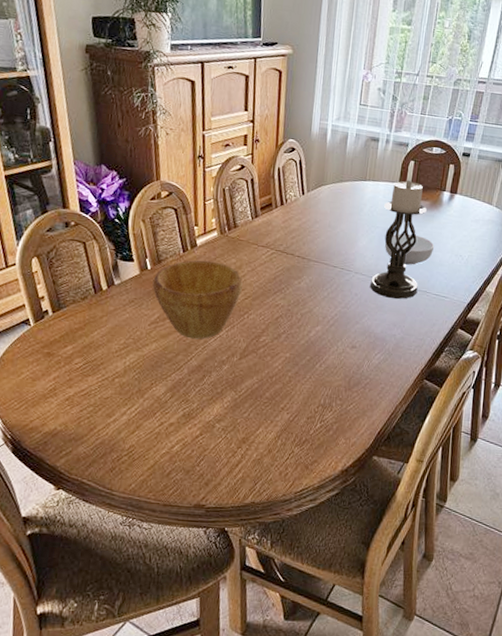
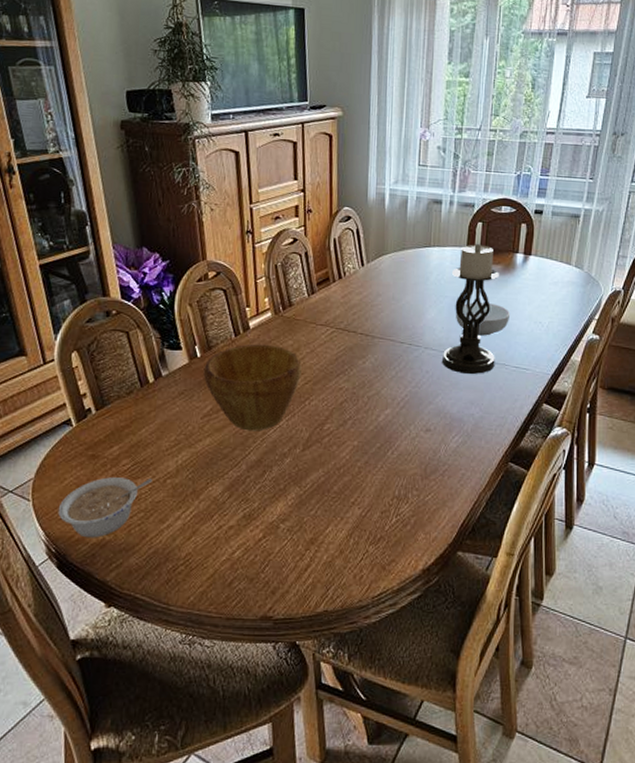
legume: none [14,373,102,428] -> present [57,477,152,538]

